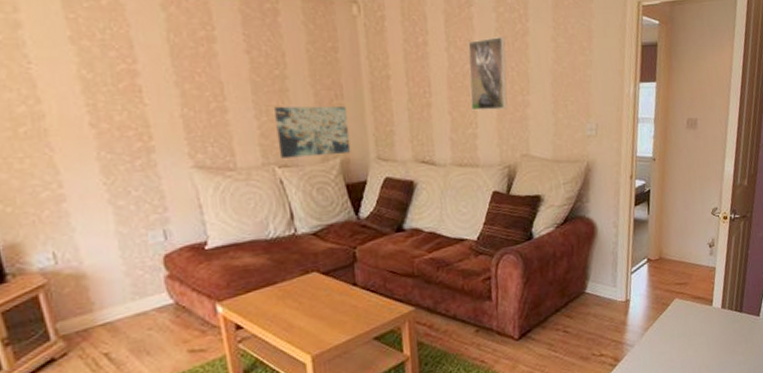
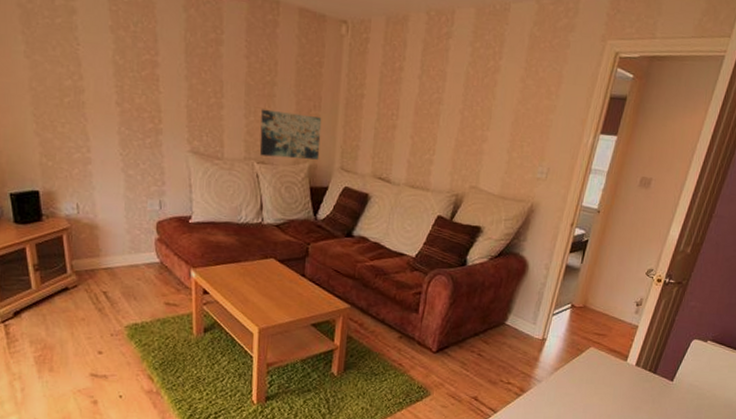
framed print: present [468,37,508,111] -> none [432,71,476,141]

